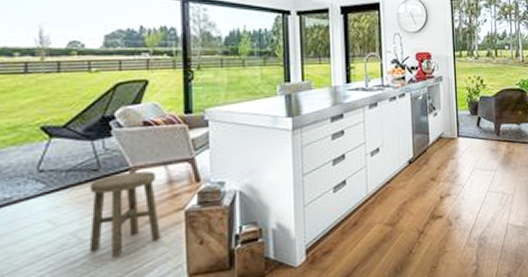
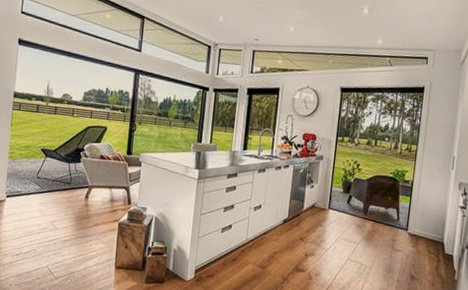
stool: present [89,171,161,257] -> none [59,188,104,243]

